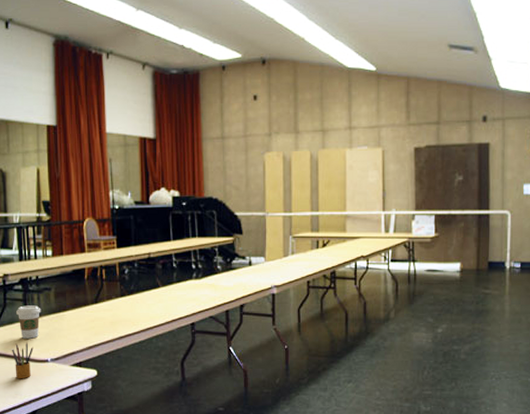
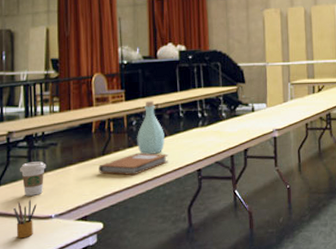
notebook: none [92,302,161,325] -> present [99,153,168,176]
bottle: none [129,249,158,305] -> present [137,100,166,155]

